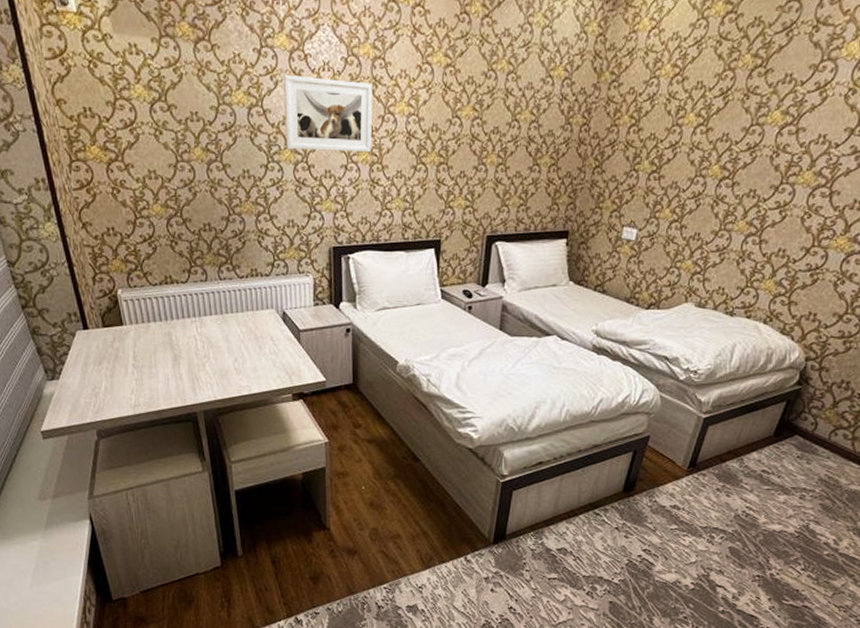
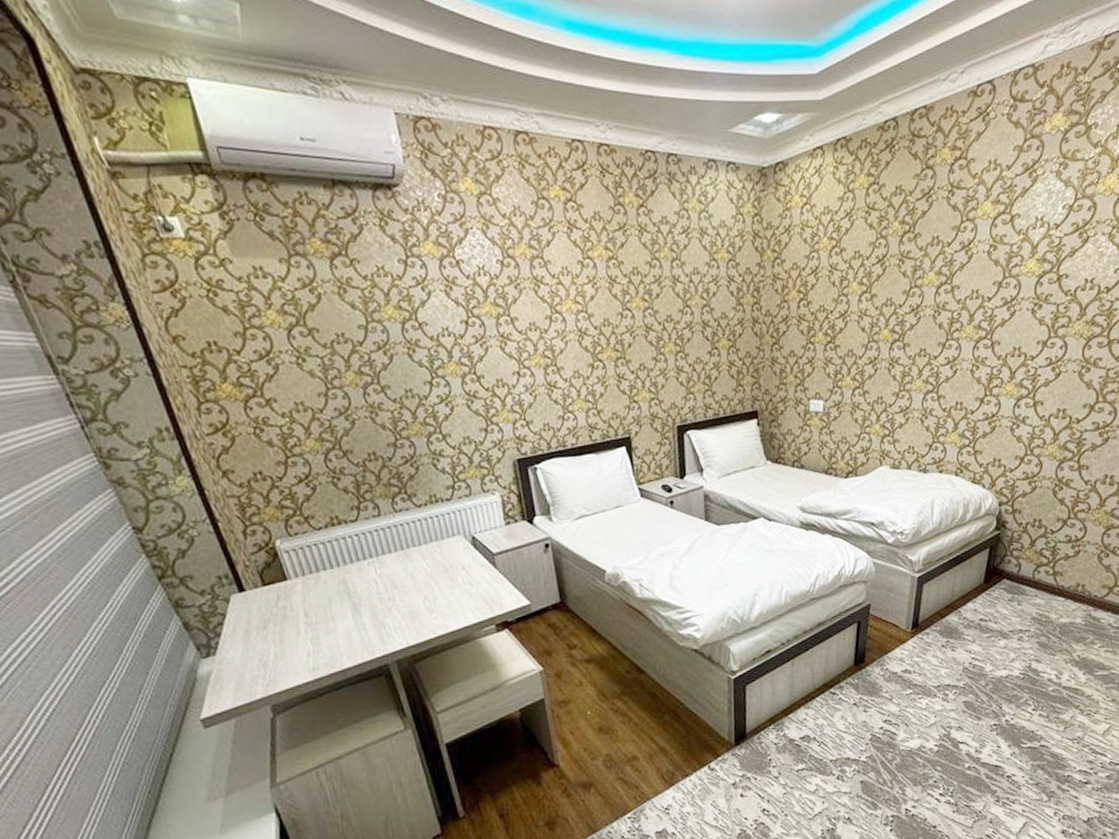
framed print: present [283,75,372,152] -> none [435,283,543,363]

